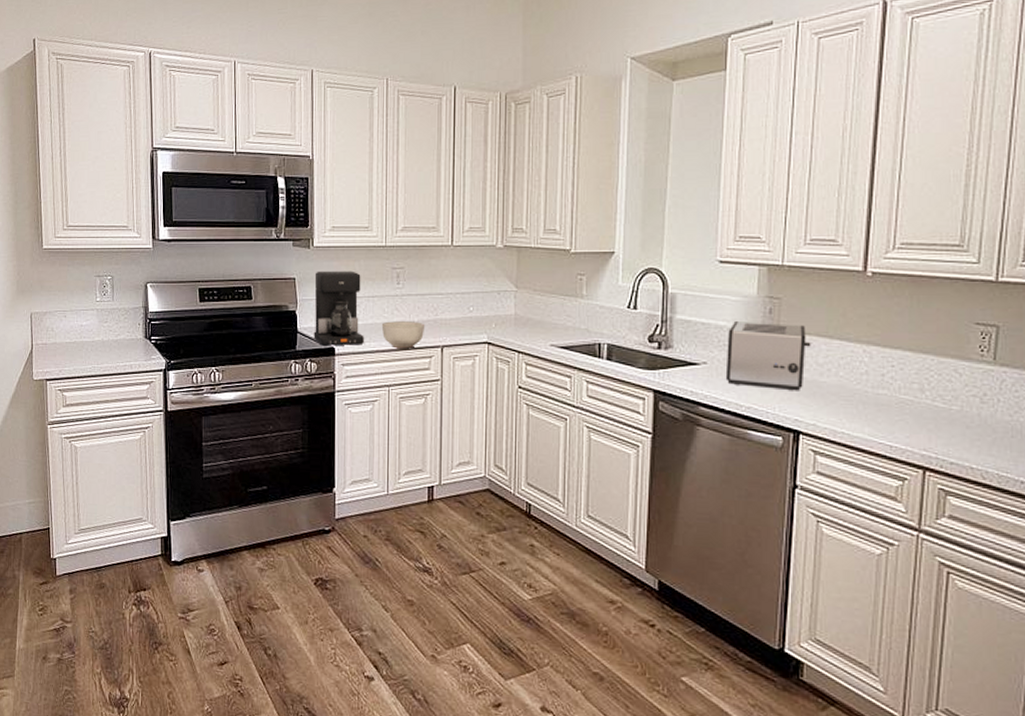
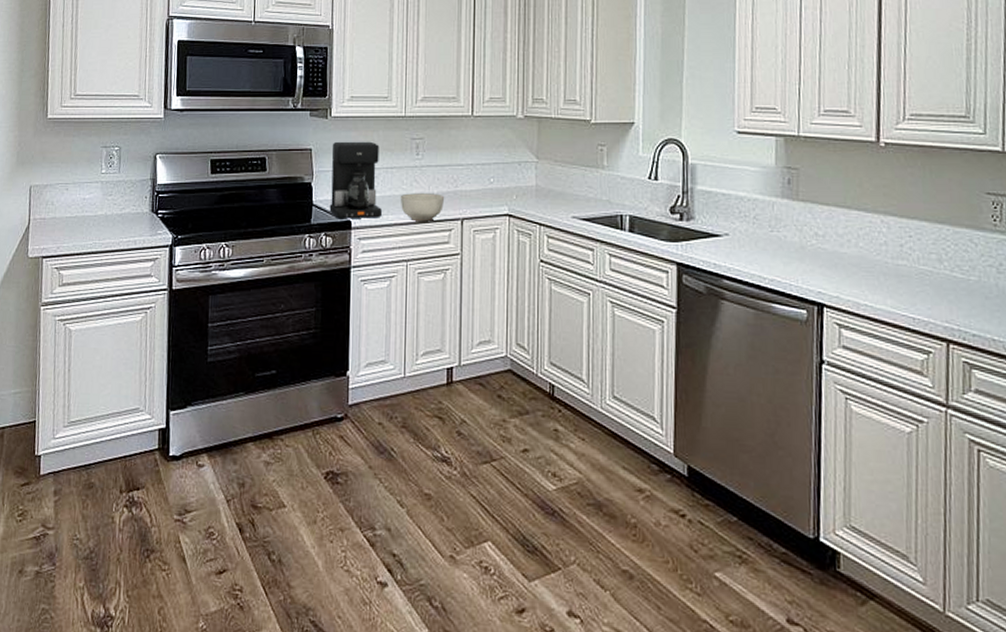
toaster: present [725,320,811,391] -> none [747,191,831,263]

